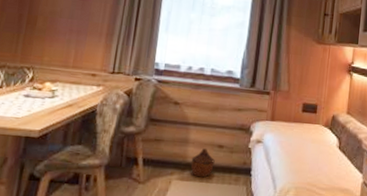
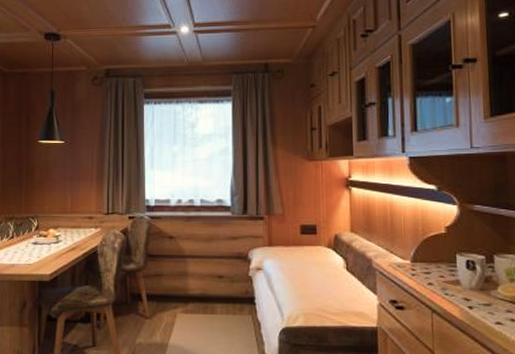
woven basket: present [191,148,215,178] -> none [193,280,216,309]

